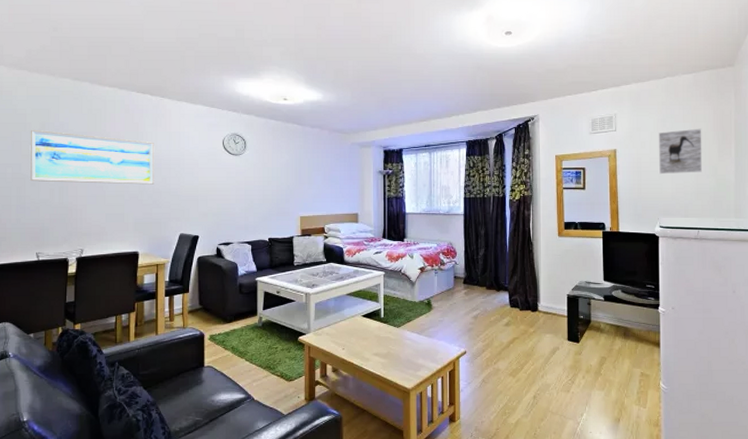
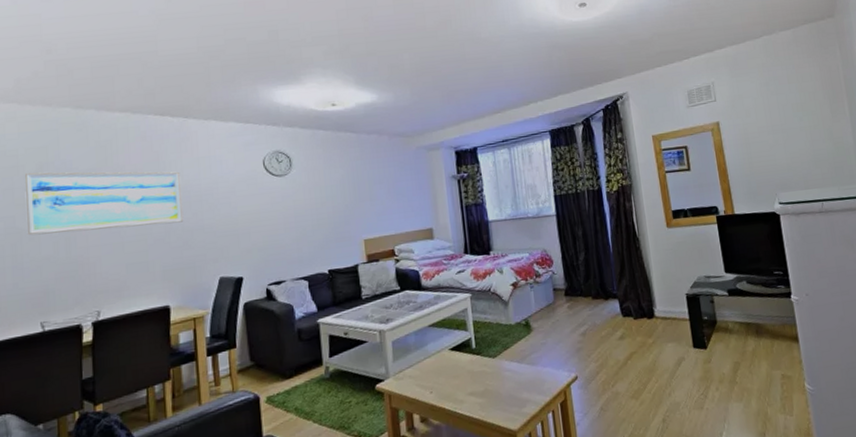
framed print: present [659,128,703,175] -> none [763,88,817,145]

